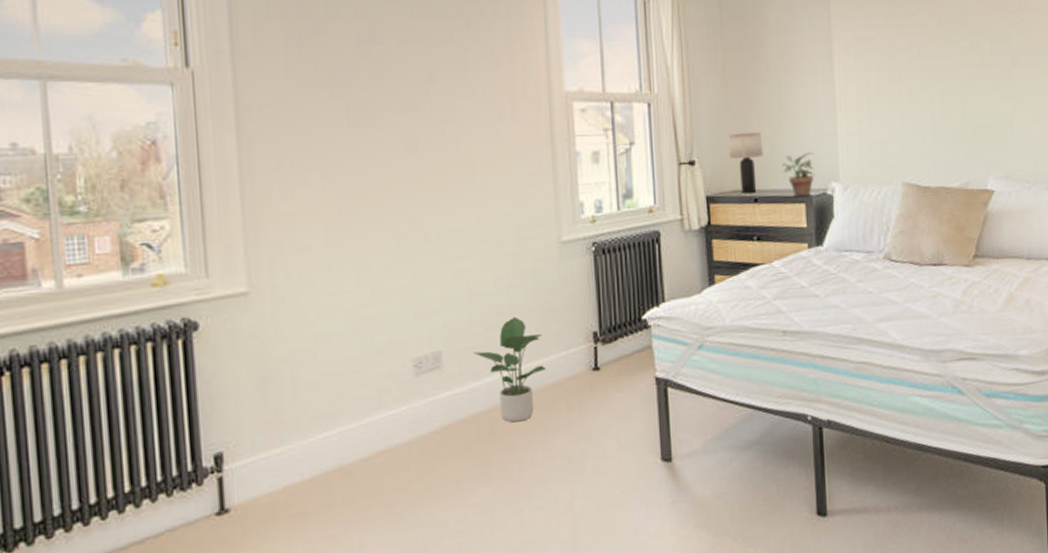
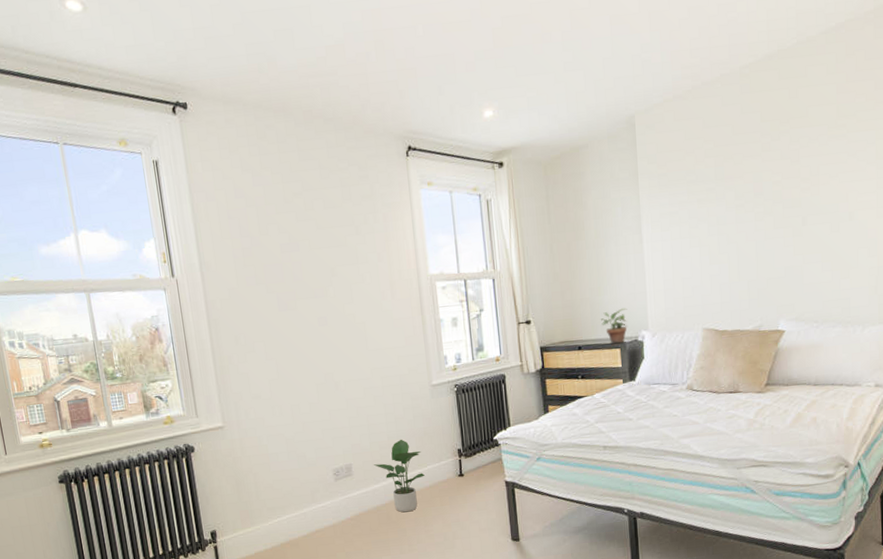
table lamp: present [728,131,764,195] -> none [556,295,586,344]

